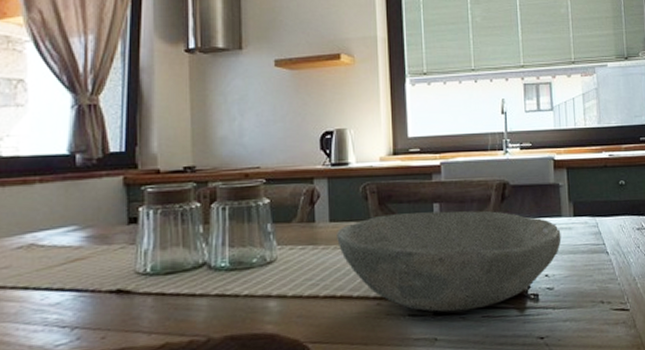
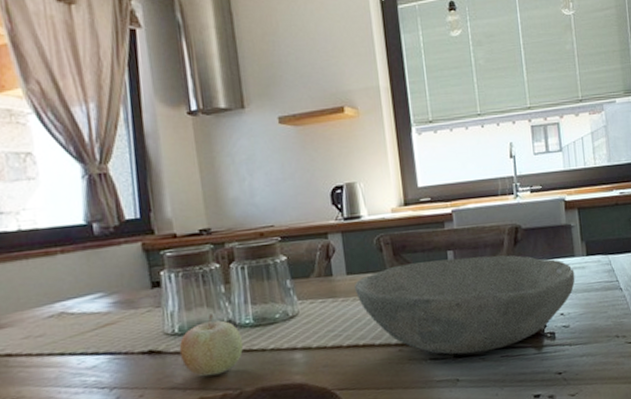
fruit: none [149,254,217,321] -> present [179,314,244,377]

